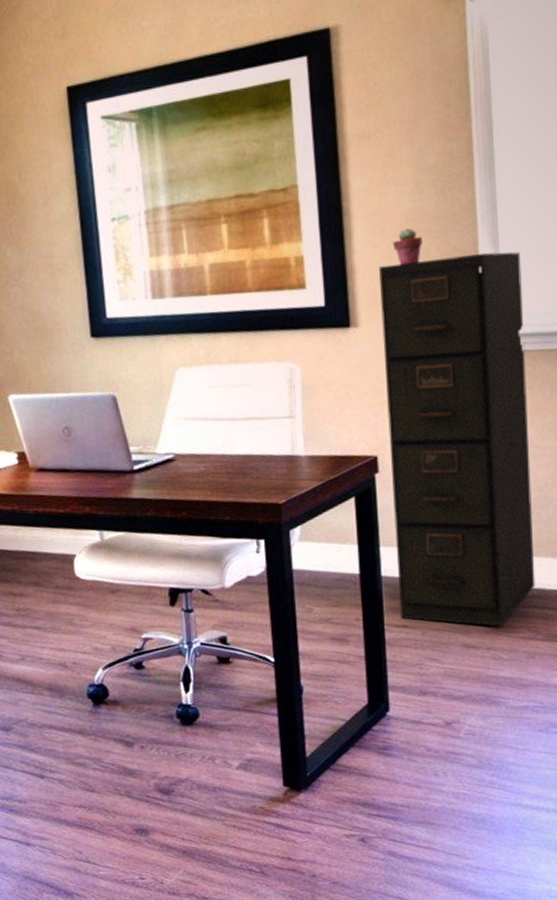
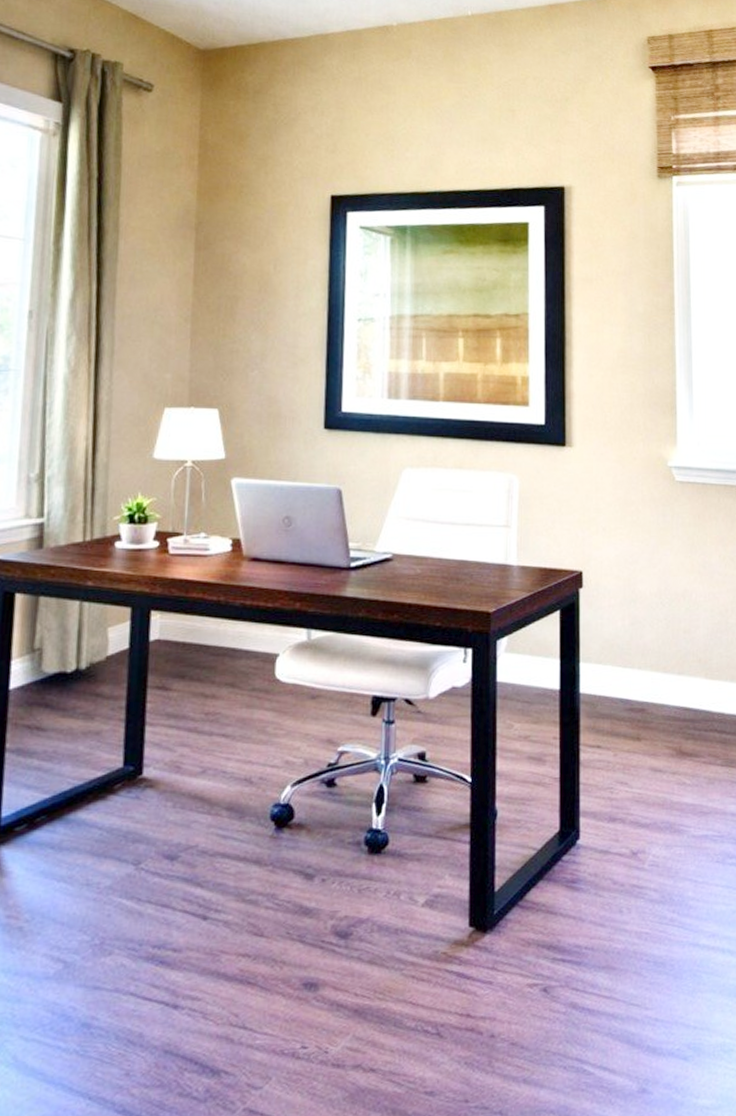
filing cabinet: present [379,252,536,627] -> none [593,393,716,750]
potted succulent: present [392,228,422,265] -> none [606,364,631,396]

